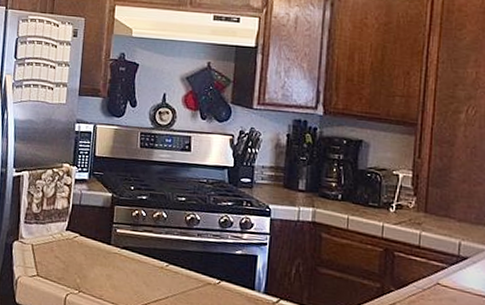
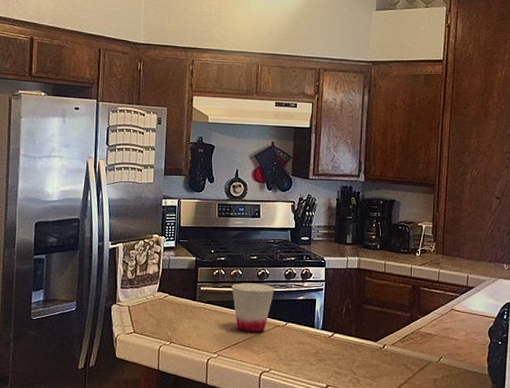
cup: none [153,227,207,289] -> present [231,282,275,332]

